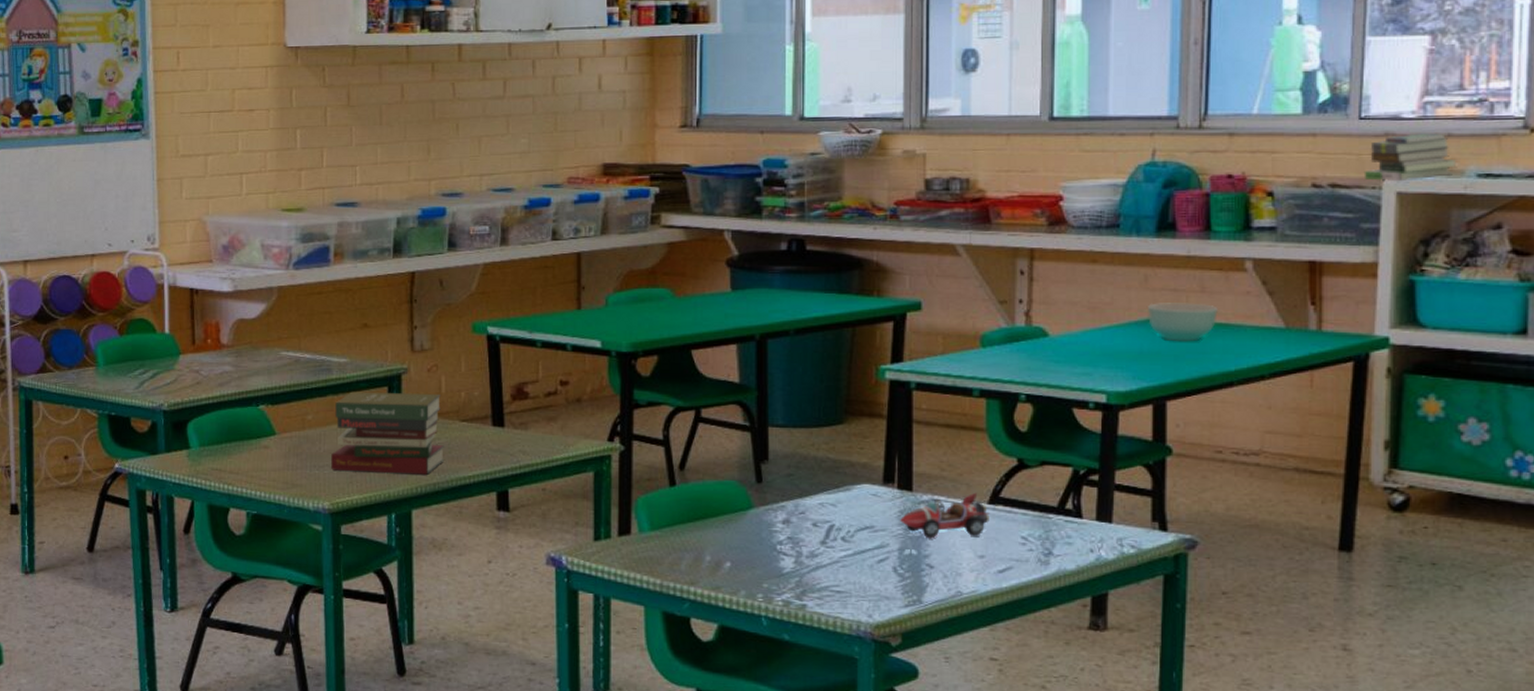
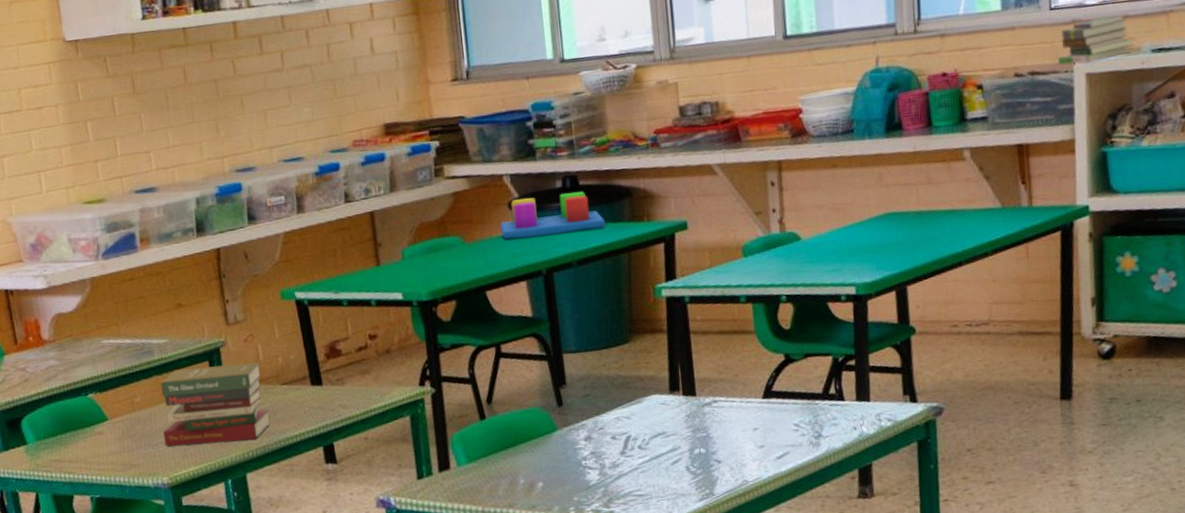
toy blocks: none [715,256,831,300] -> present [500,192,606,242]
toy car: present [900,492,989,538] -> none [688,389,765,436]
bowl: present [1148,303,1218,342] -> none [884,193,944,232]

